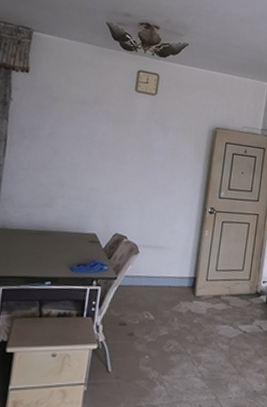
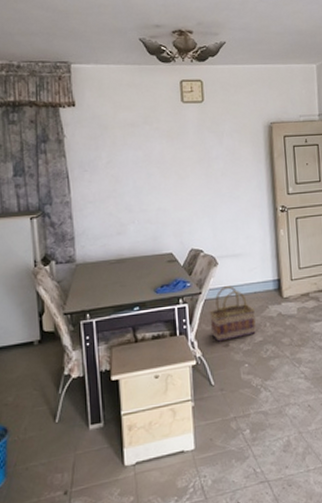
basket: none [118,275,166,330] -> present [209,286,256,342]

